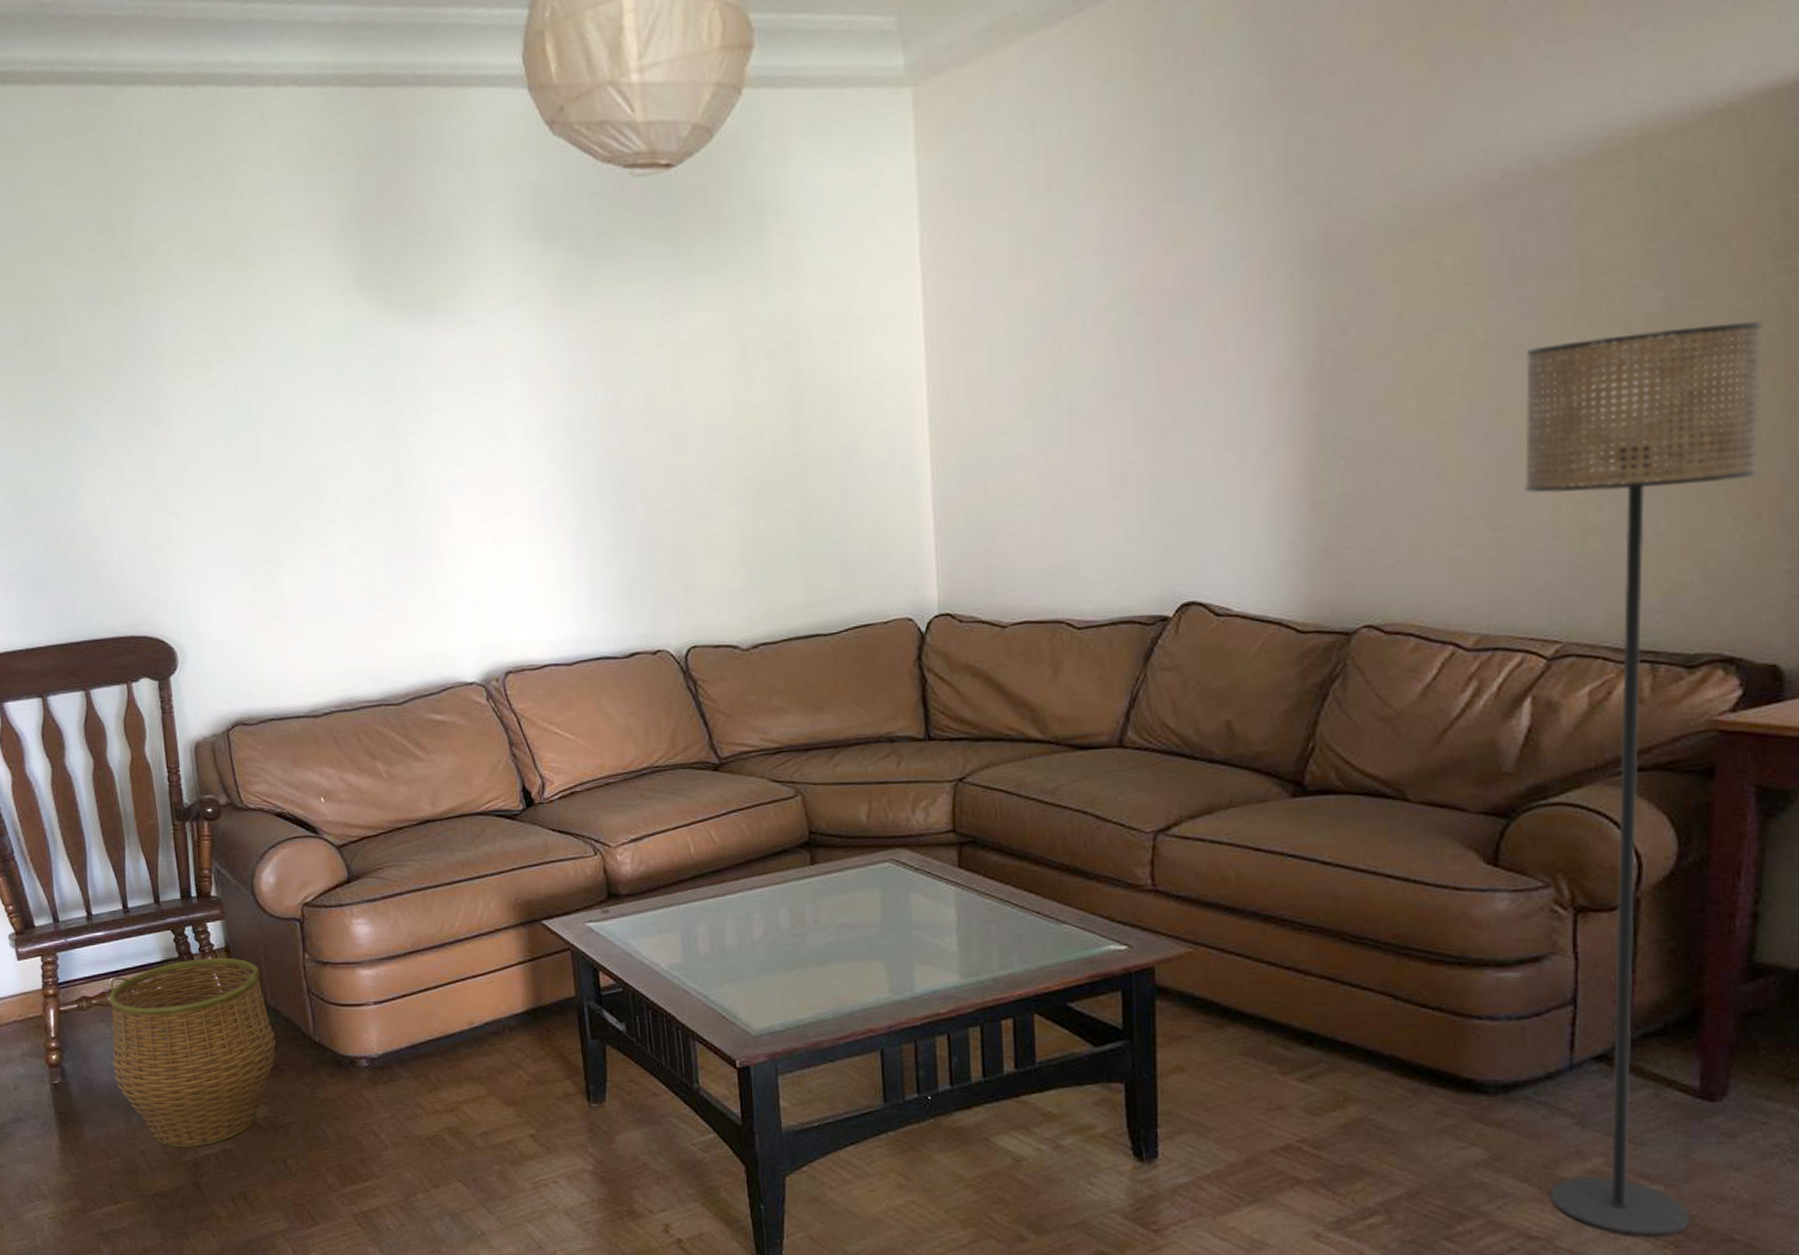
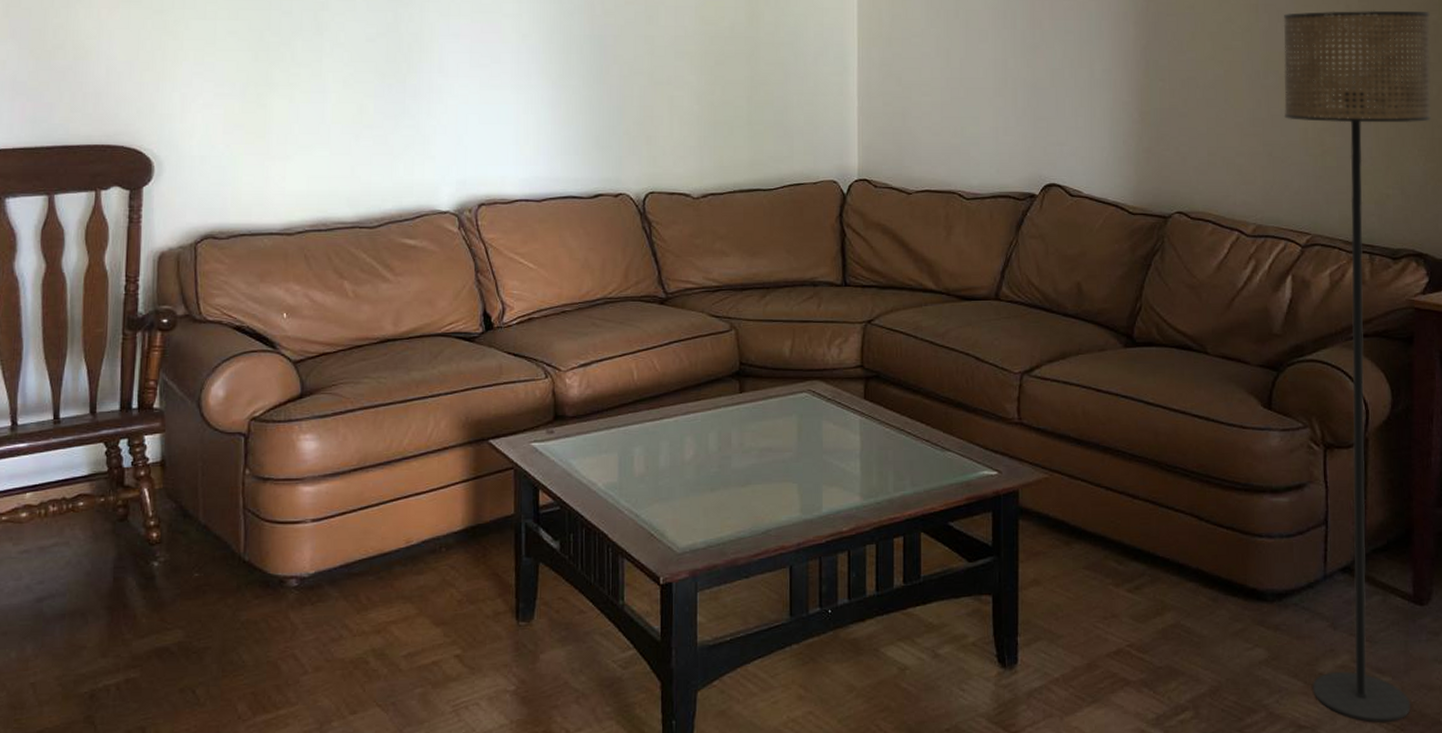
basket: present [108,957,276,1147] -> none [13,472,202,678]

